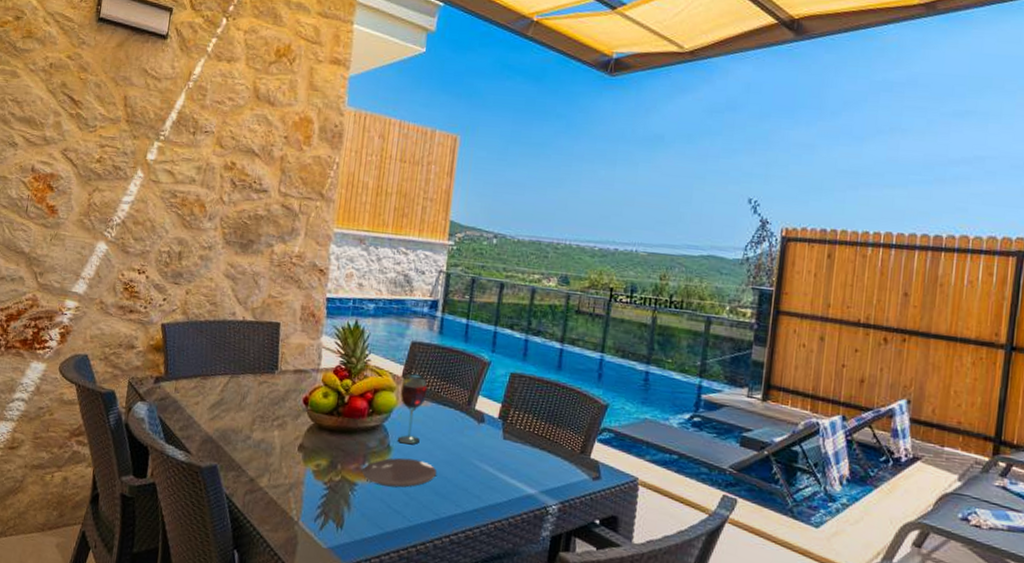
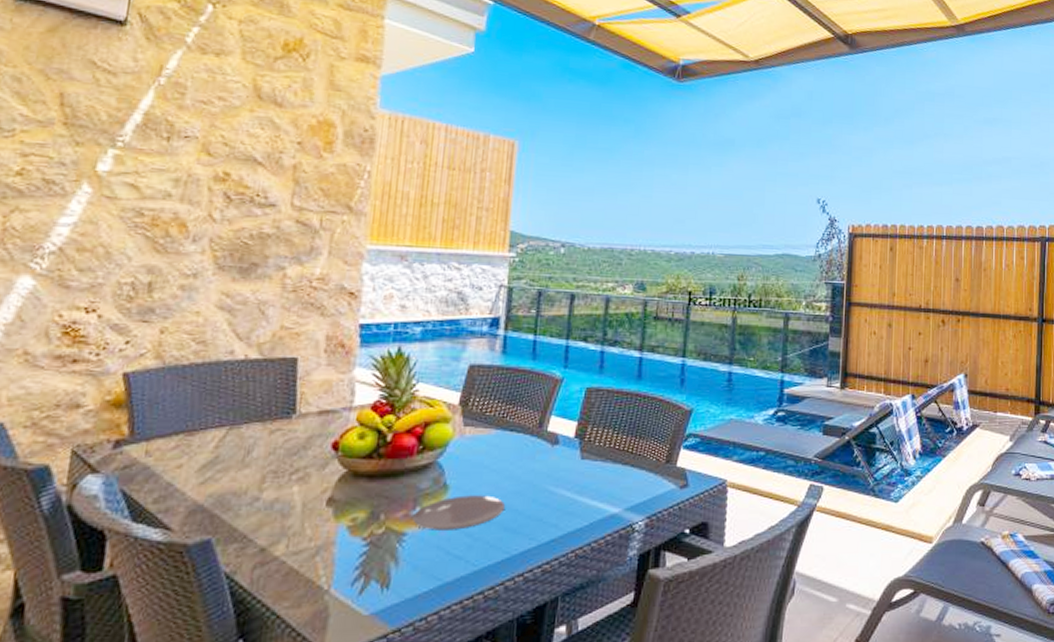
wineglass: present [397,372,428,445] -> none [455,399,491,480]

